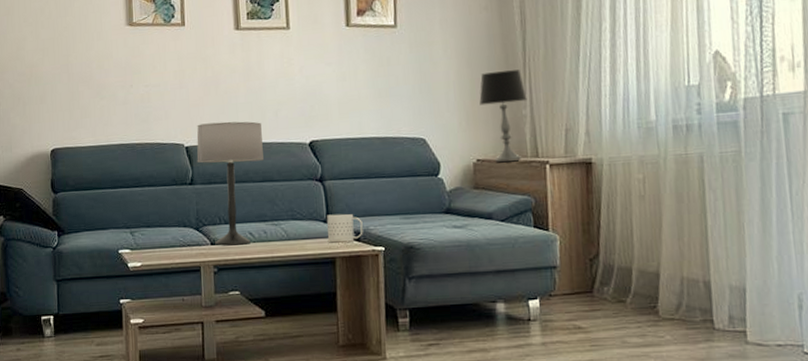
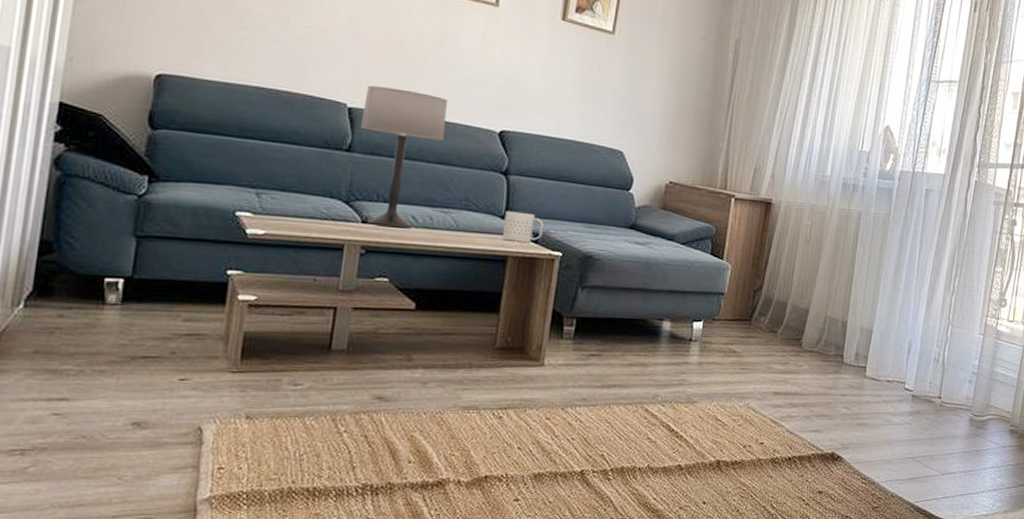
table lamp: present [479,69,527,163] -> none [682,100,726,191]

